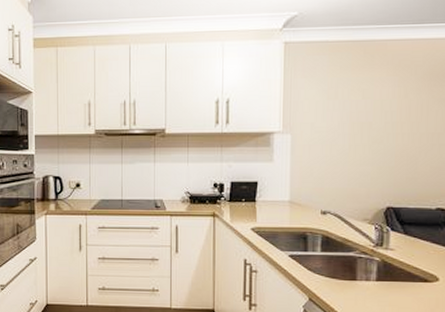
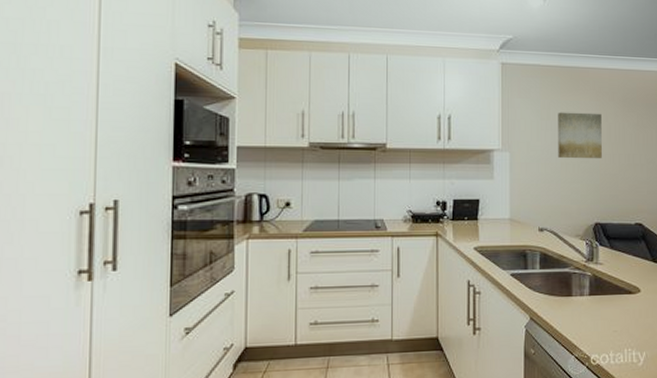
wall art: none [346,89,400,140] -> present [558,112,602,159]

